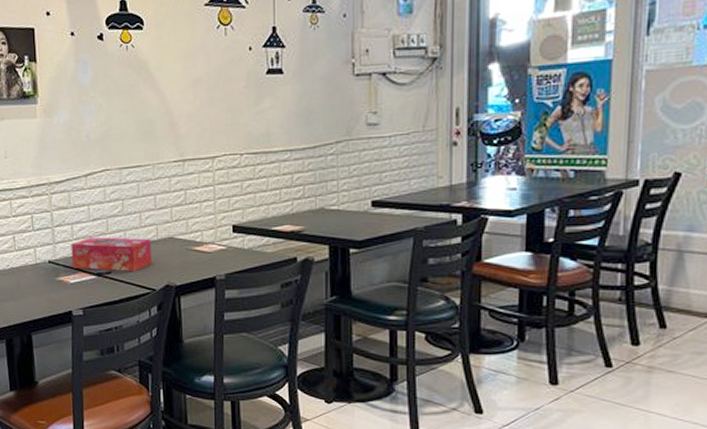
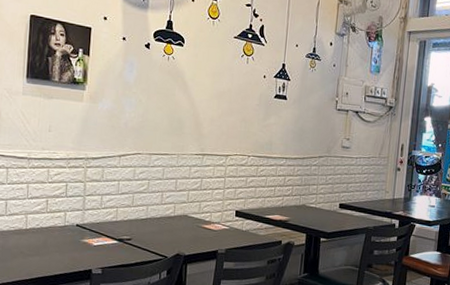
tissue box: present [71,237,152,272] -> none [97,208,169,241]

